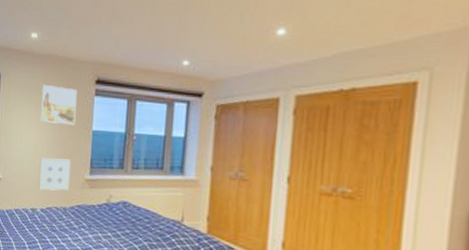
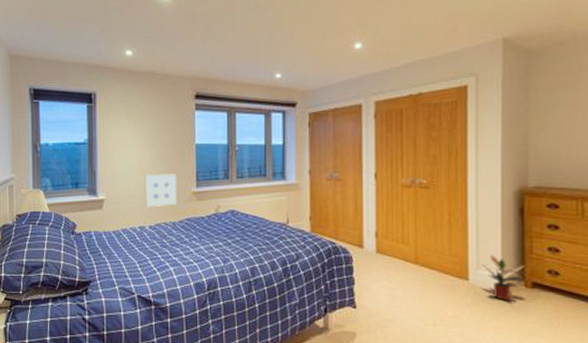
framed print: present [40,84,77,125] -> none [141,101,178,140]

